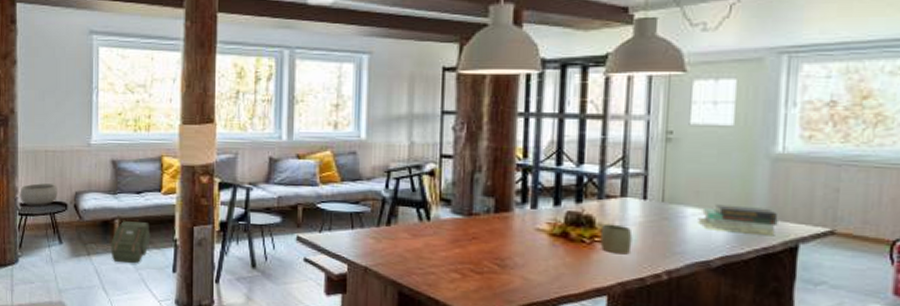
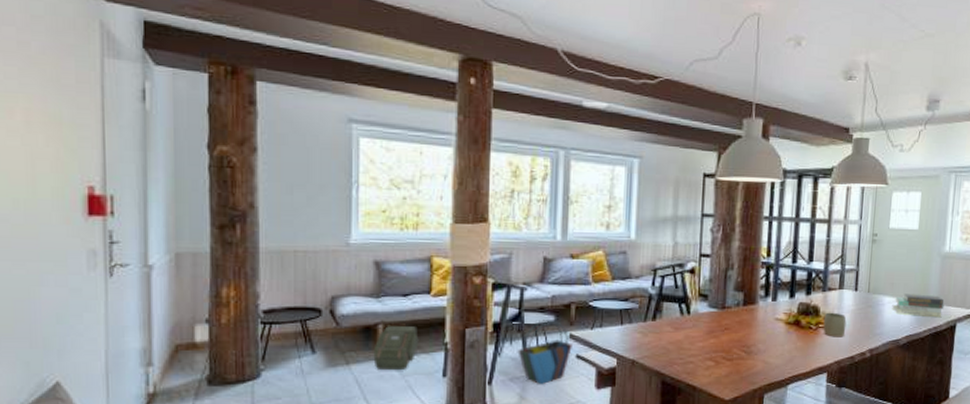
decorative bowl: present [20,183,58,206] -> none [262,287,310,313]
tote bag: none [244,220,300,286] -> present [518,320,572,384]

